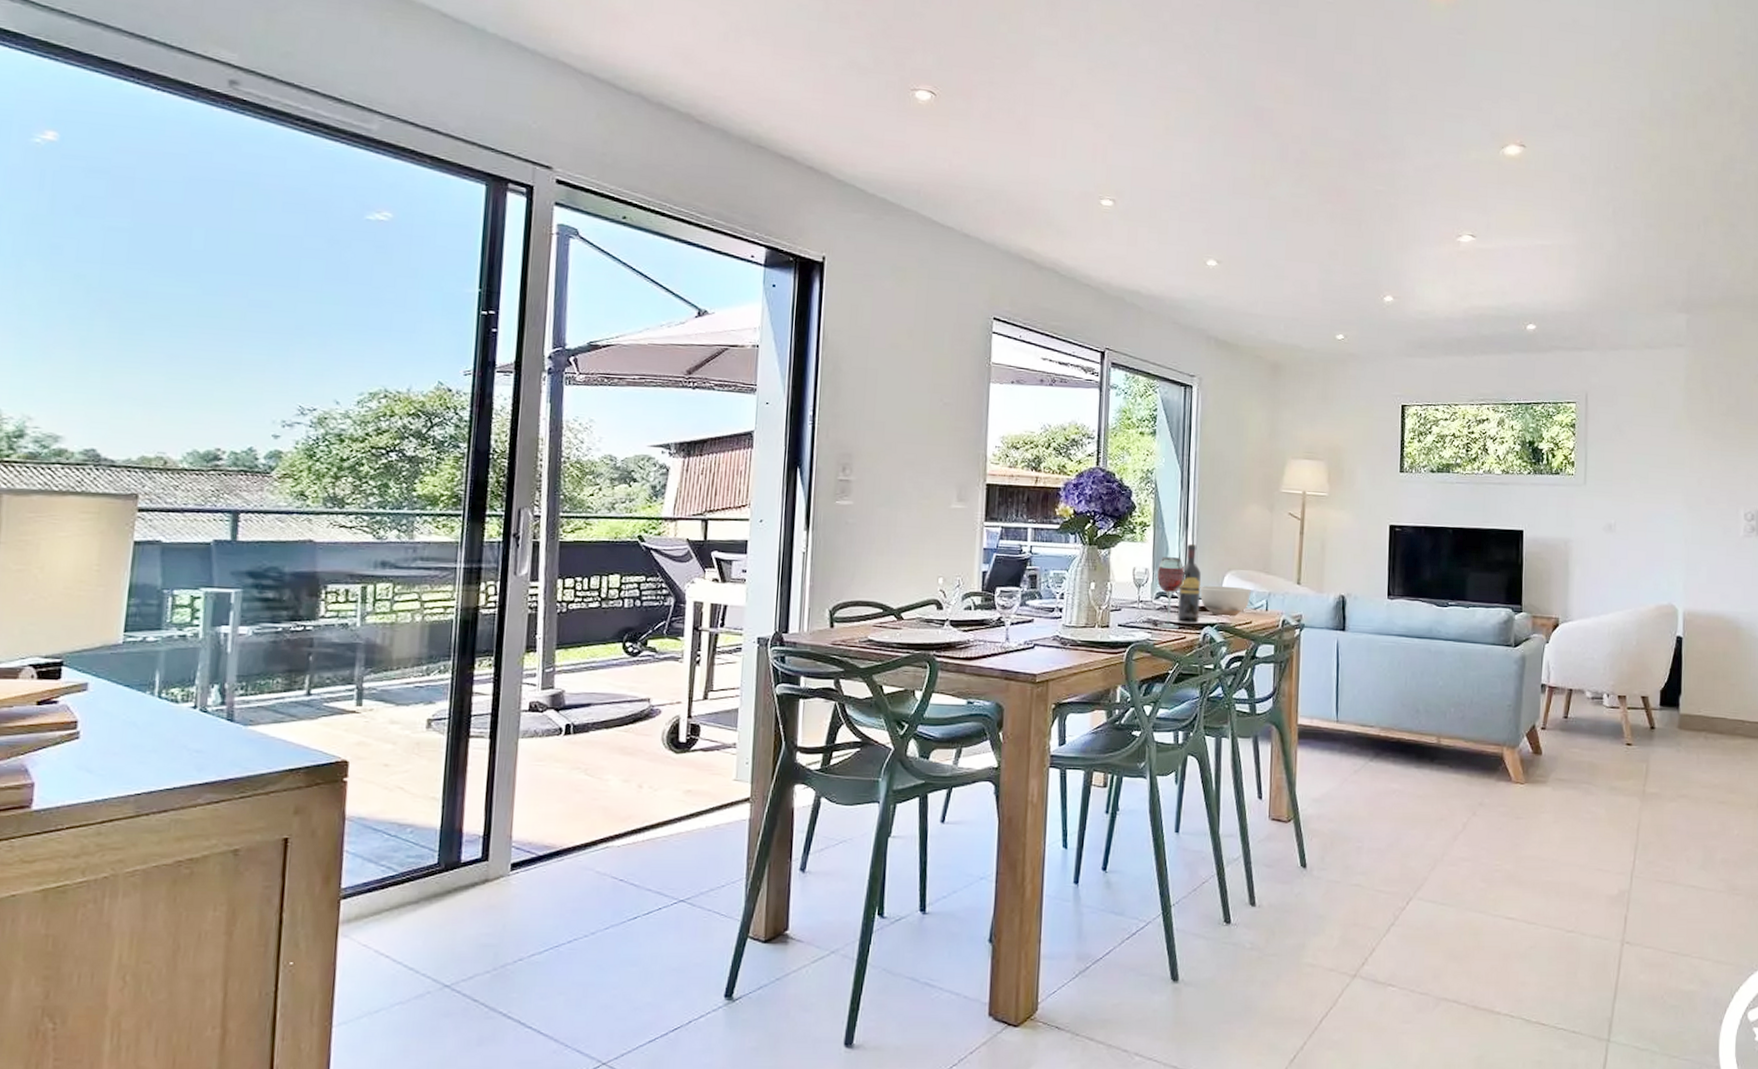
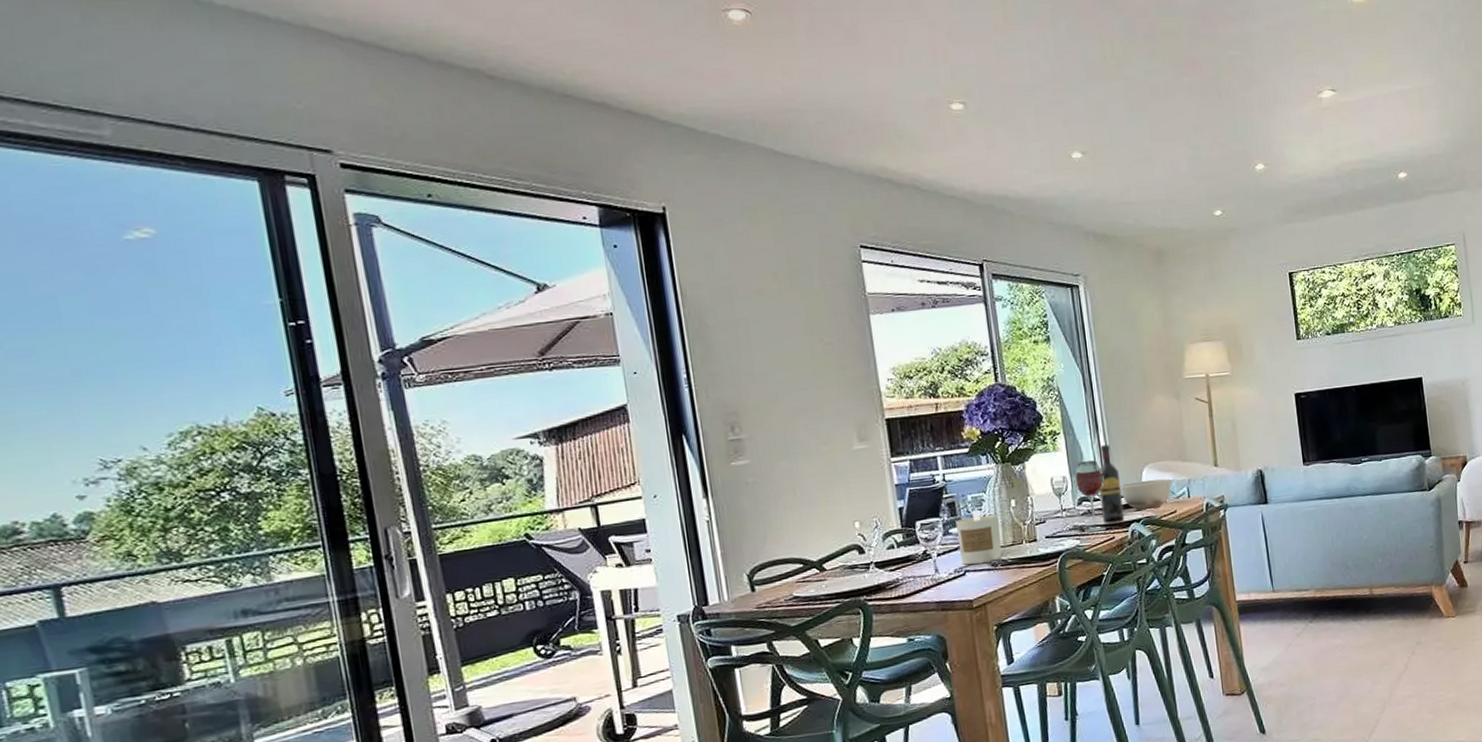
candle: none [1033,586,1076,641] -> present [955,509,1003,565]

